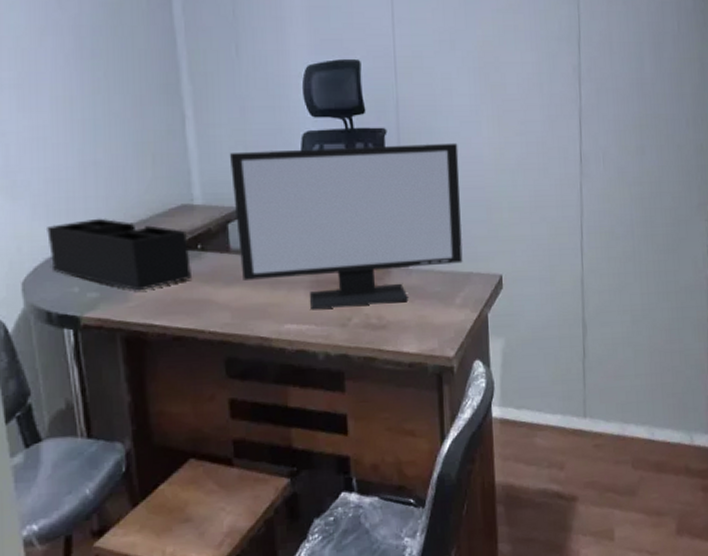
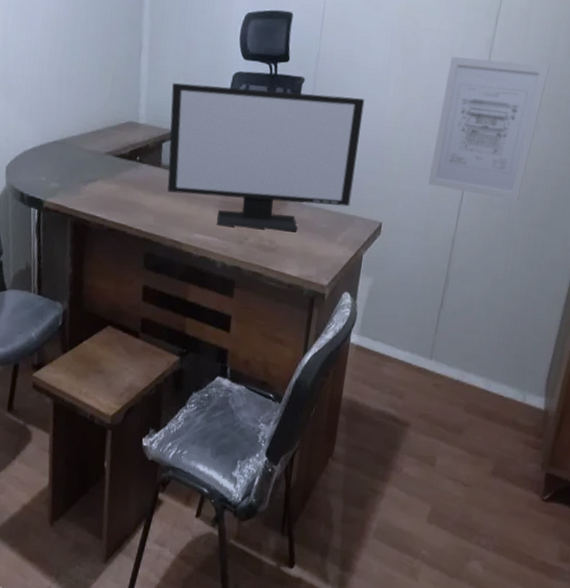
desk organizer: present [47,218,191,291] -> none [28,123,130,188]
wall art: none [540,87,642,229] -> present [427,56,550,201]

